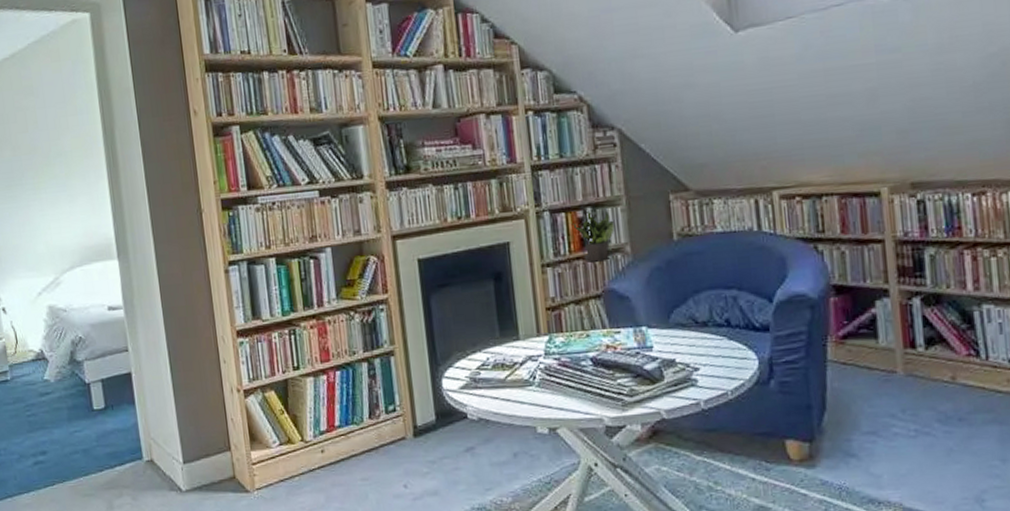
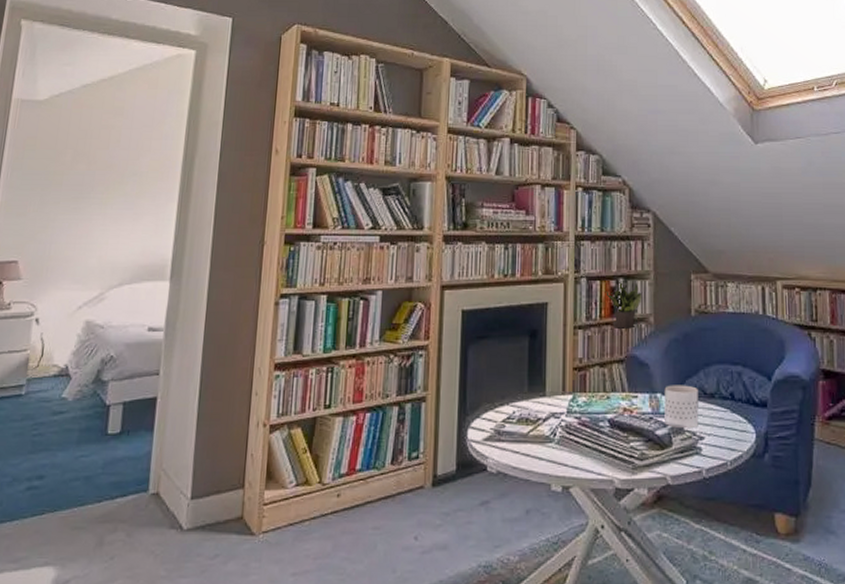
mug: none [650,315,692,362] -> present [664,385,699,429]

